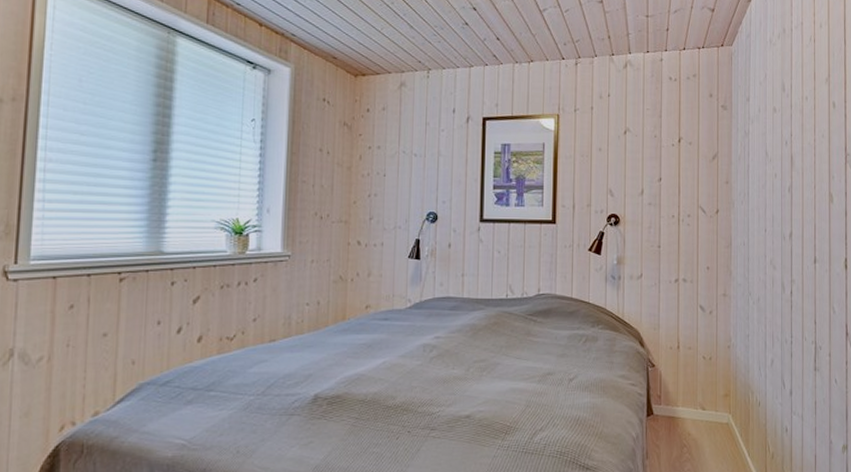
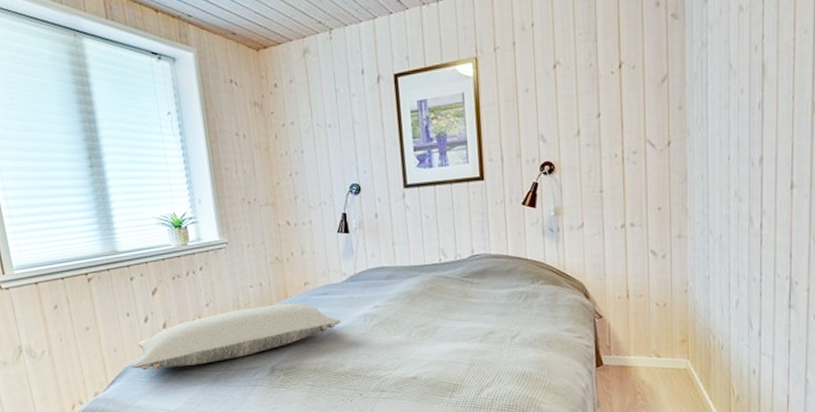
pillow: none [149,325,399,389] -> present [131,302,341,371]

